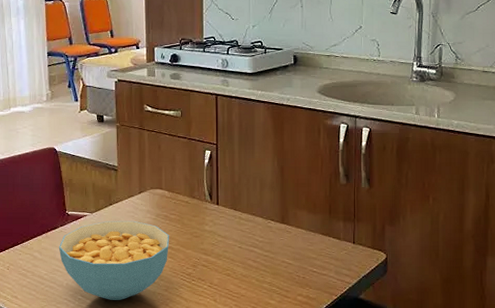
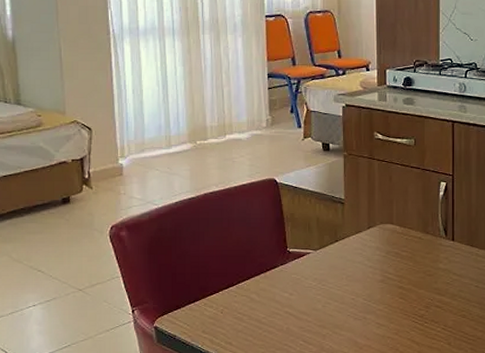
cereal bowl: present [58,220,170,300] -> none [278,258,401,345]

